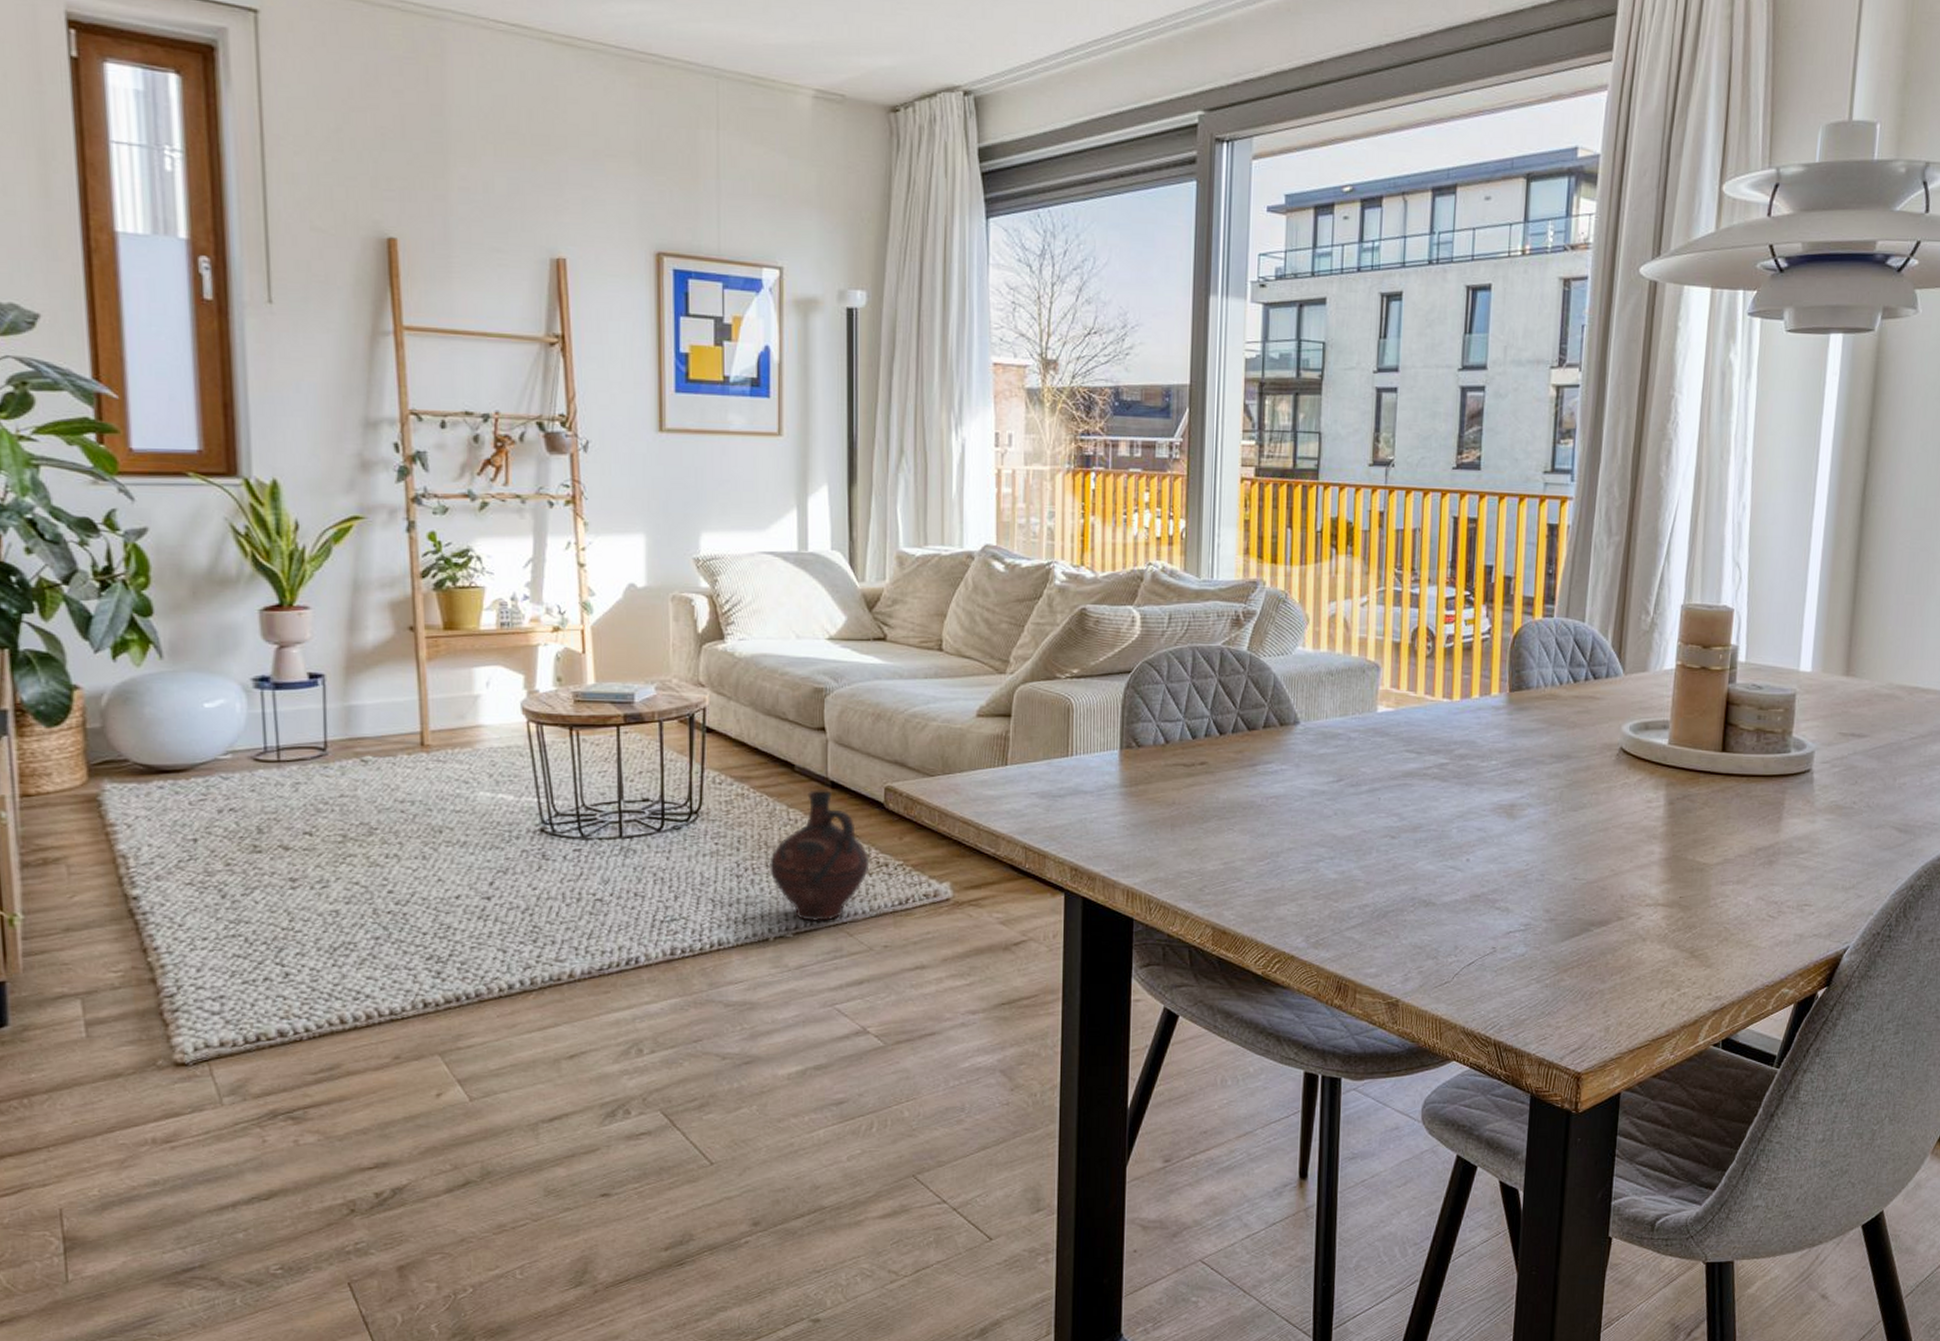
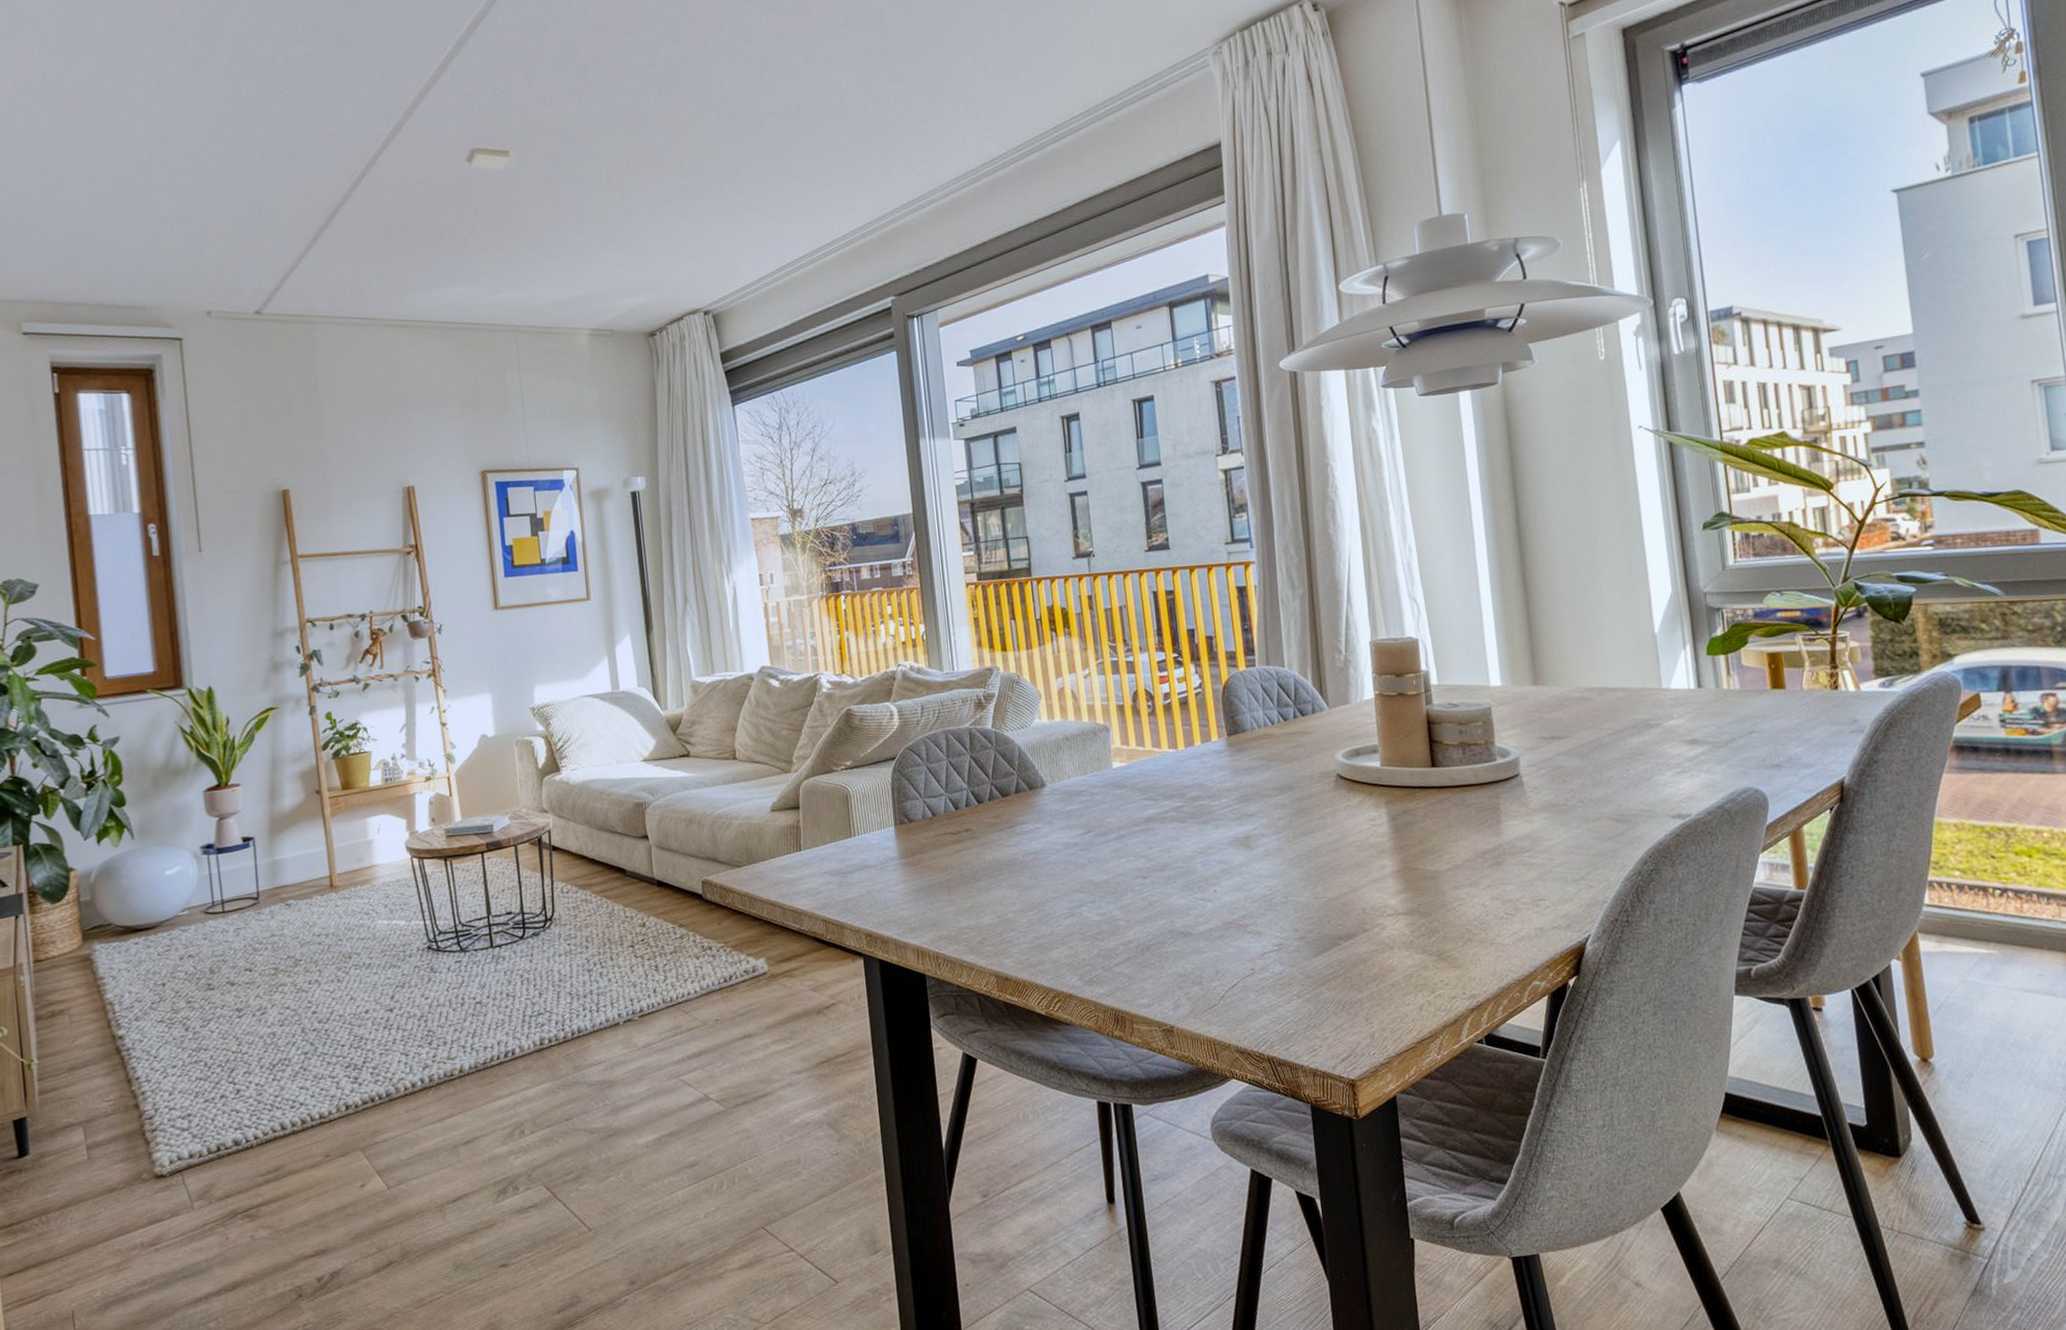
ceramic jug: present [769,790,870,922] -> none [613,888,696,1005]

